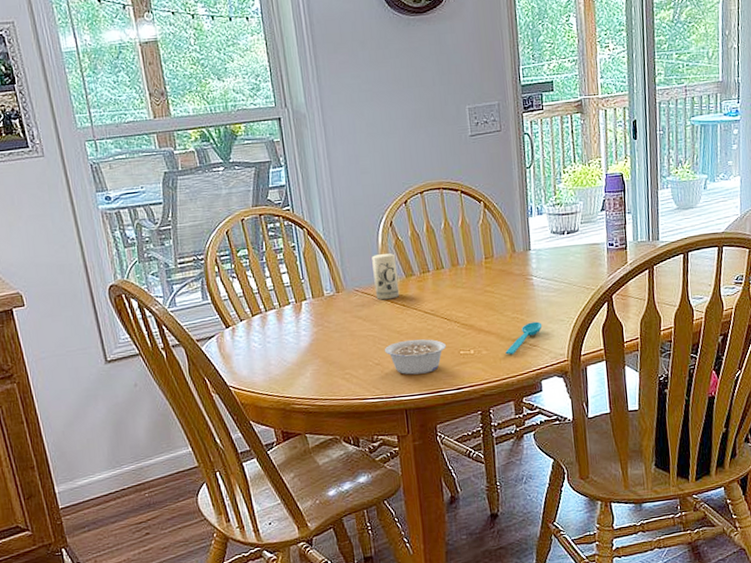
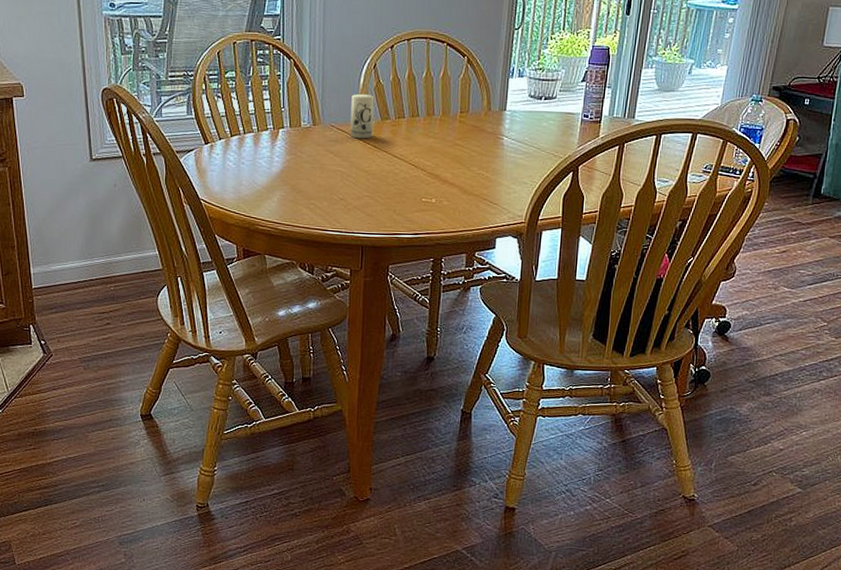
legume: present [384,339,447,375] -> none [350,181,410,215]
spoon: present [505,321,543,355] -> none [465,180,506,209]

